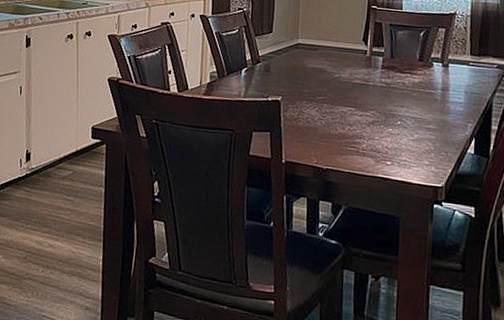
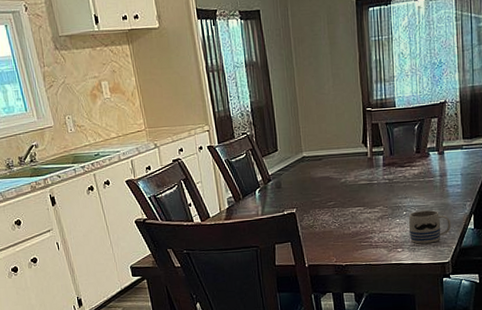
mug: none [401,123,450,162] -> present [408,210,452,244]

